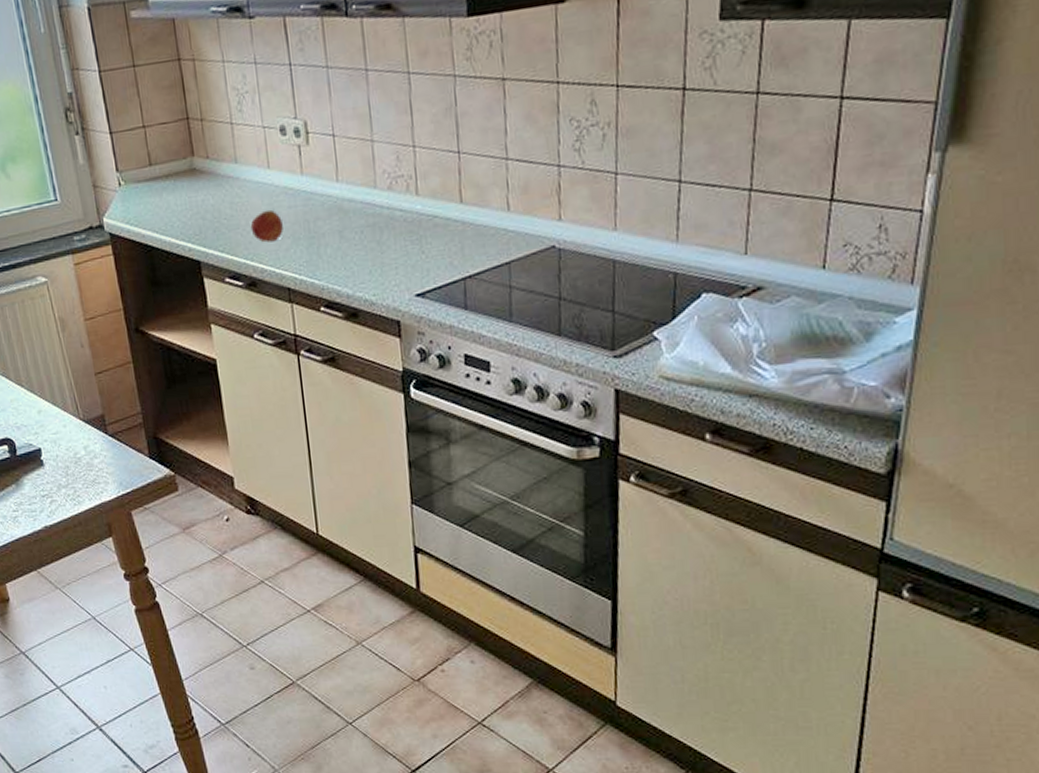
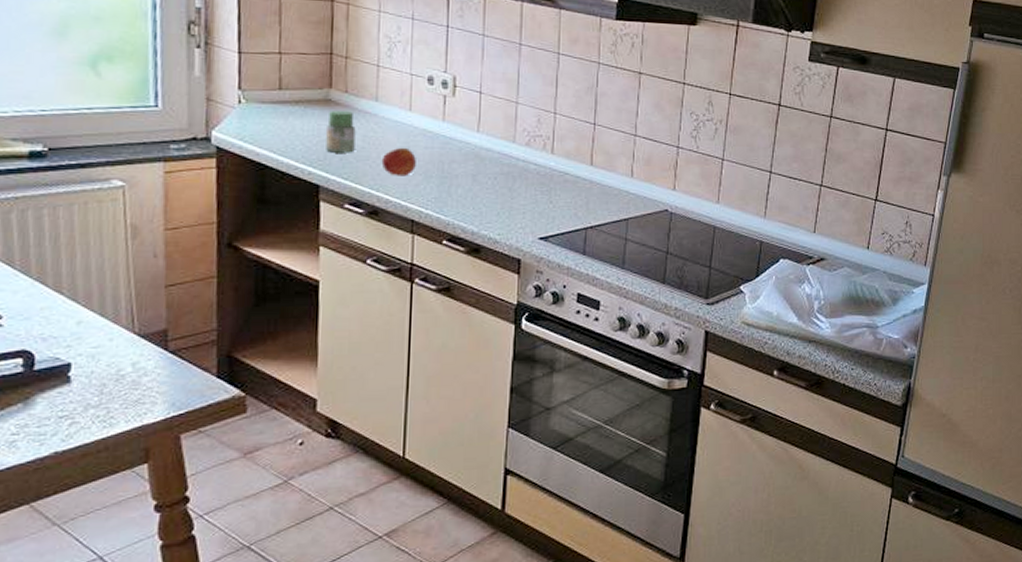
jar: none [195,177,225,226] -> present [325,110,356,153]

